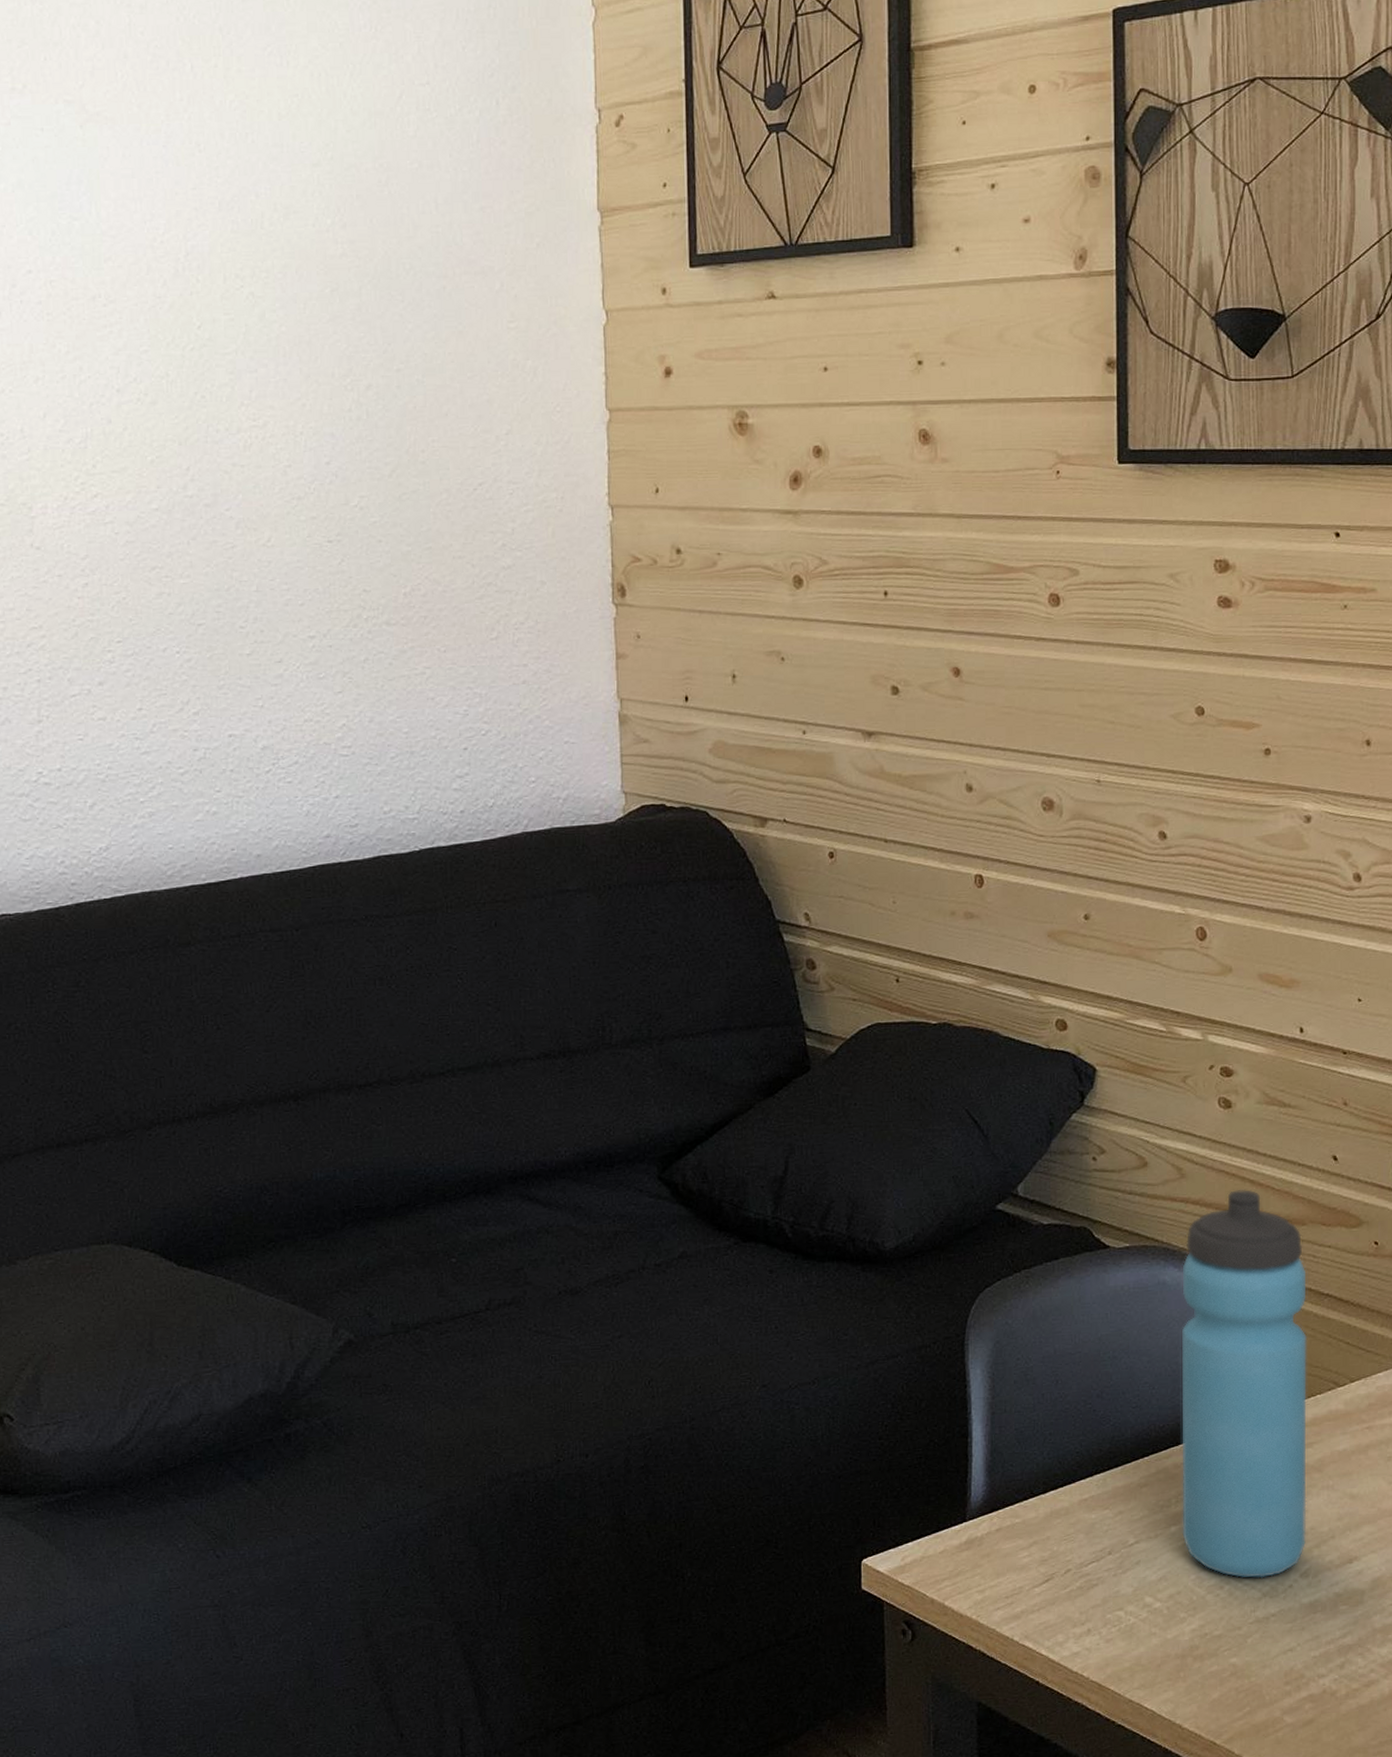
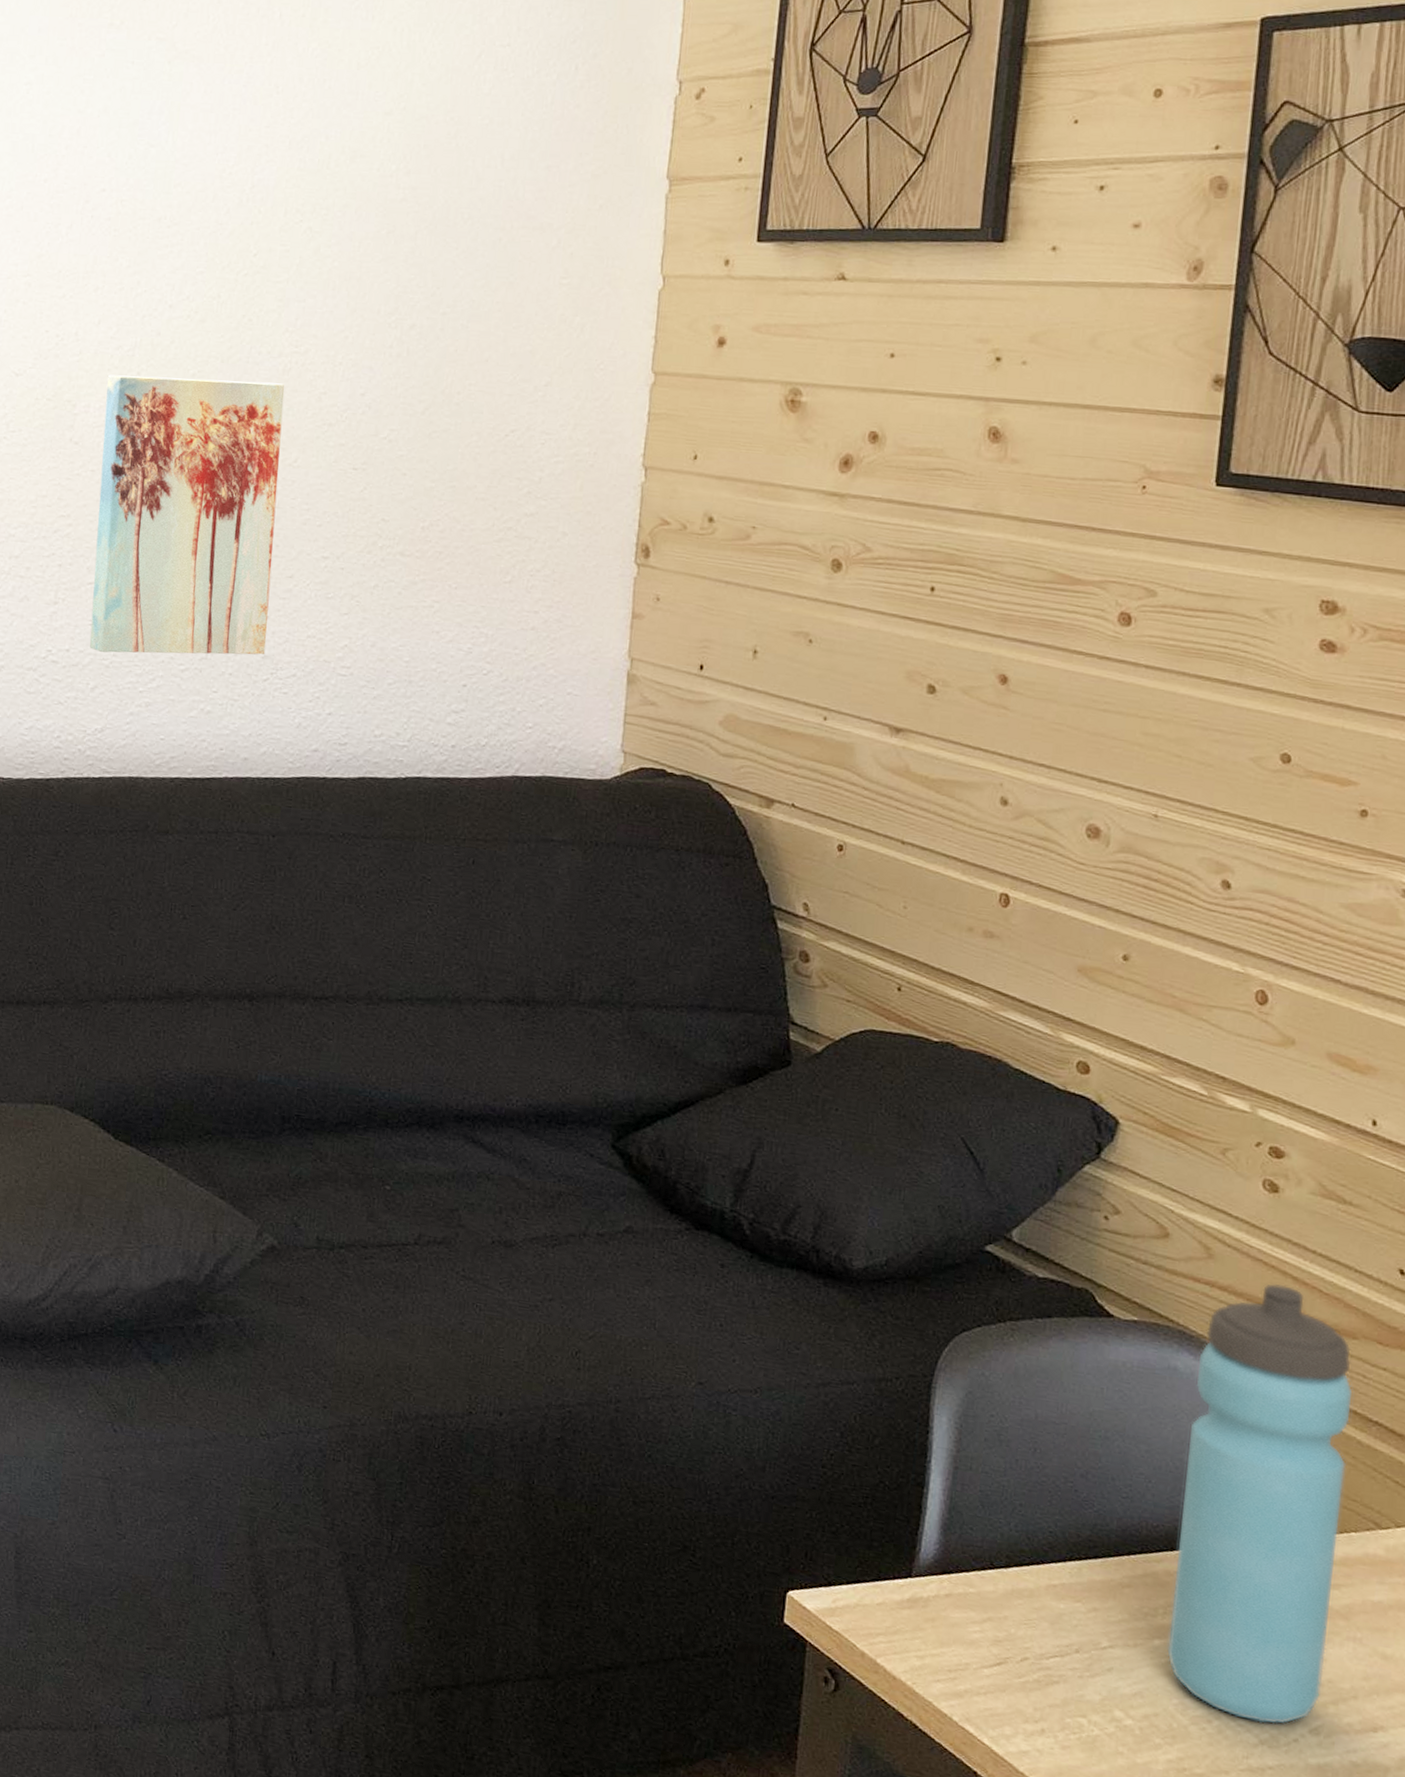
wall art: none [61,461,264,766] -> present [89,374,285,655]

